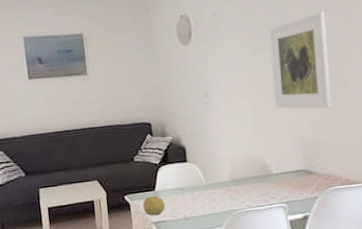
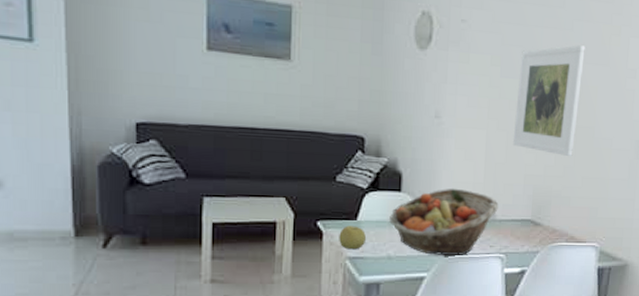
fruit basket: none [181,152,273,212] -> present [389,188,499,255]

